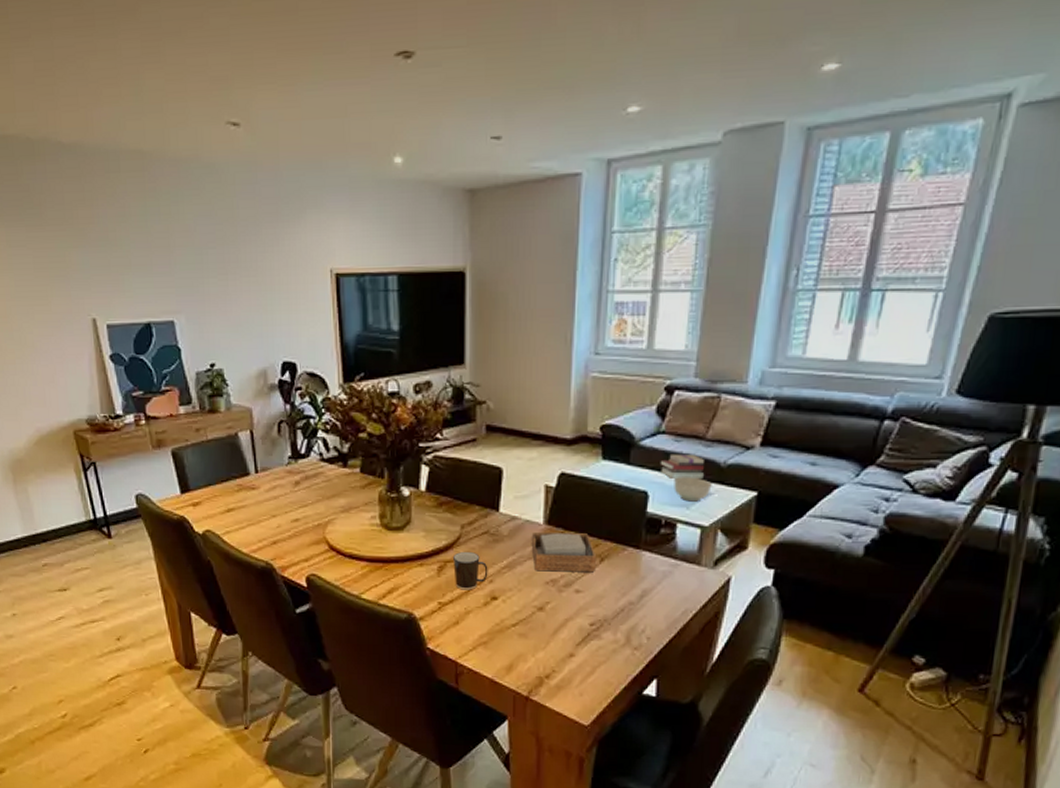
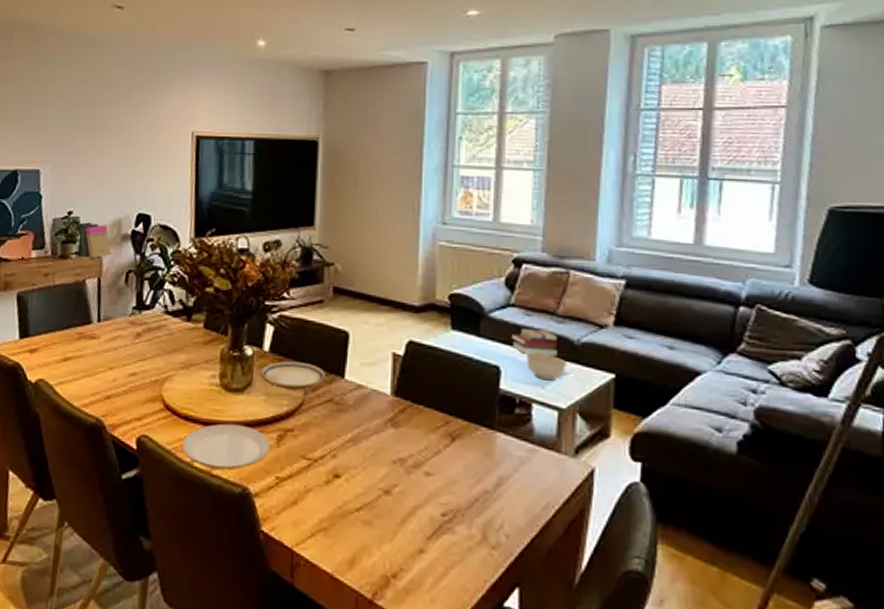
books: none [218,374,260,411] -> present [69,222,111,258]
plate: none [349,559,431,599] -> present [182,423,270,470]
plate: none [419,498,482,525] -> present [261,361,326,390]
mug: present [453,551,488,590] -> none [294,419,331,465]
napkin holder: present [531,531,597,573] -> none [377,404,448,453]

